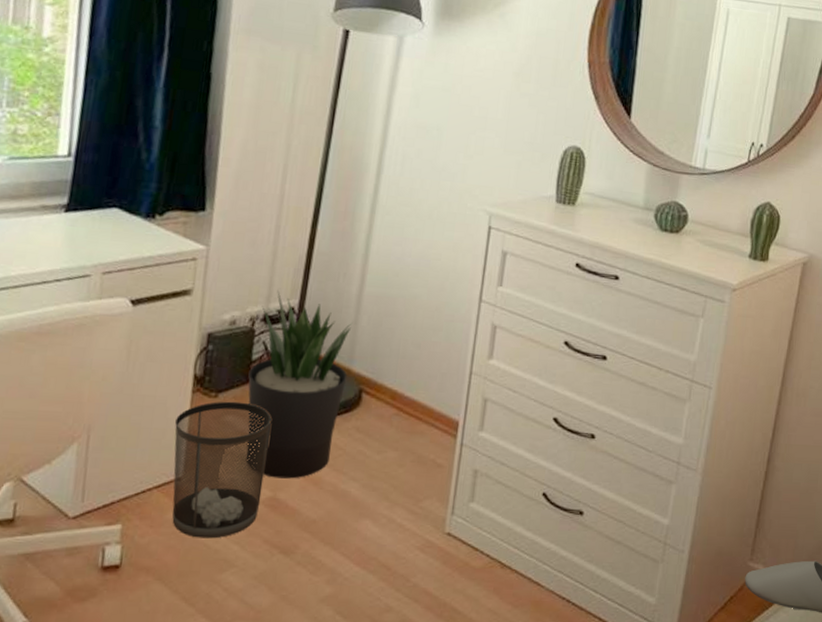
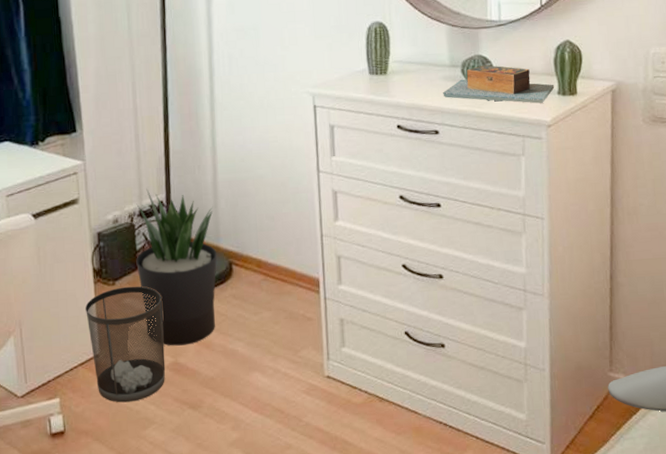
wooden box: none [630,213,747,265] -> present [443,65,555,104]

